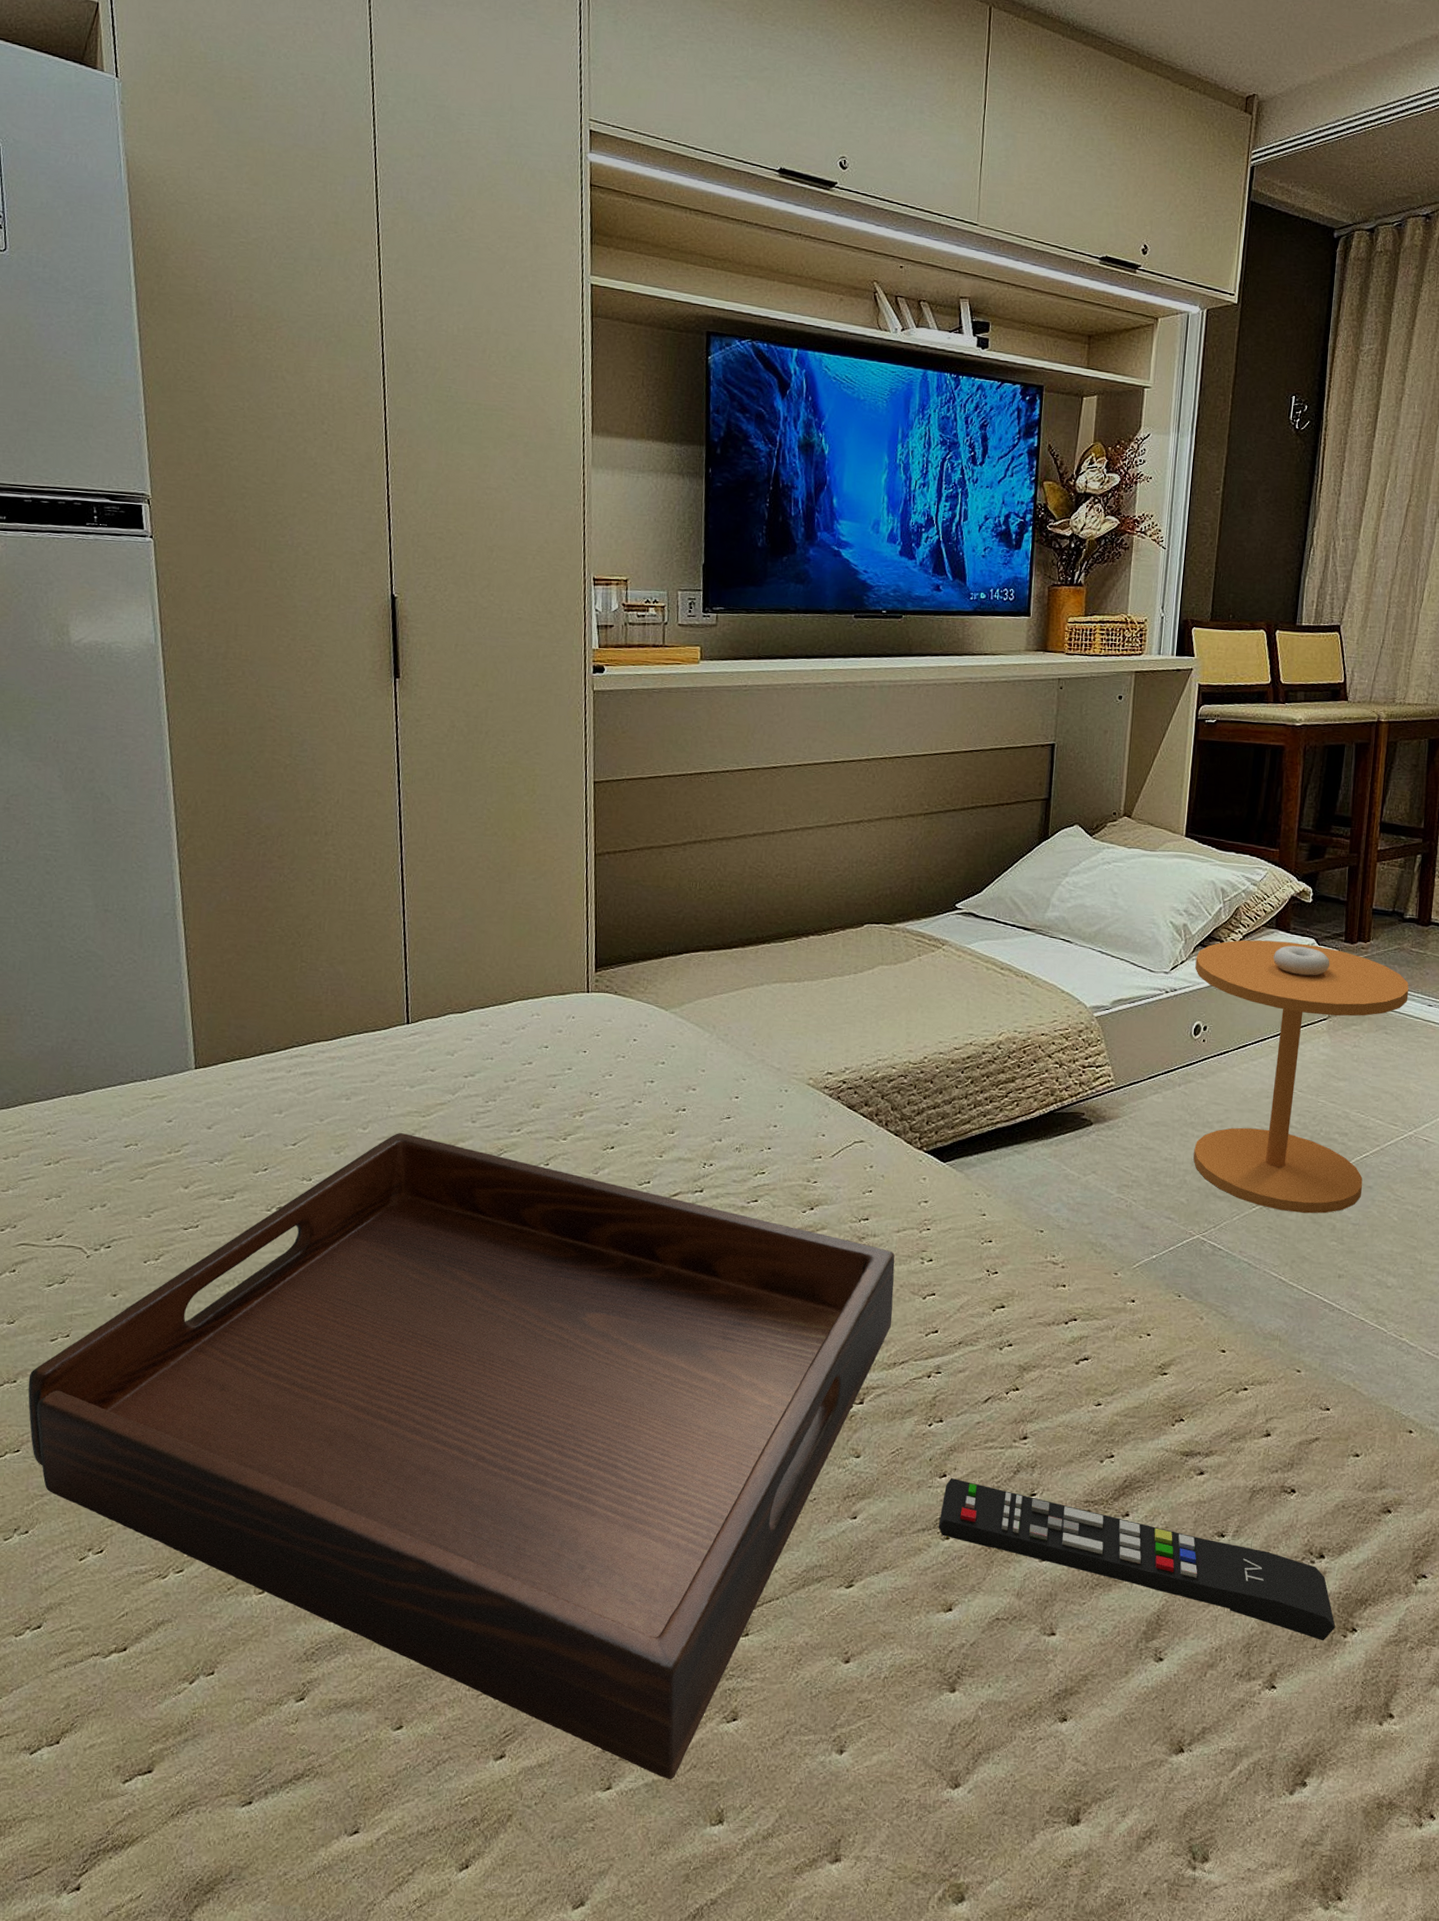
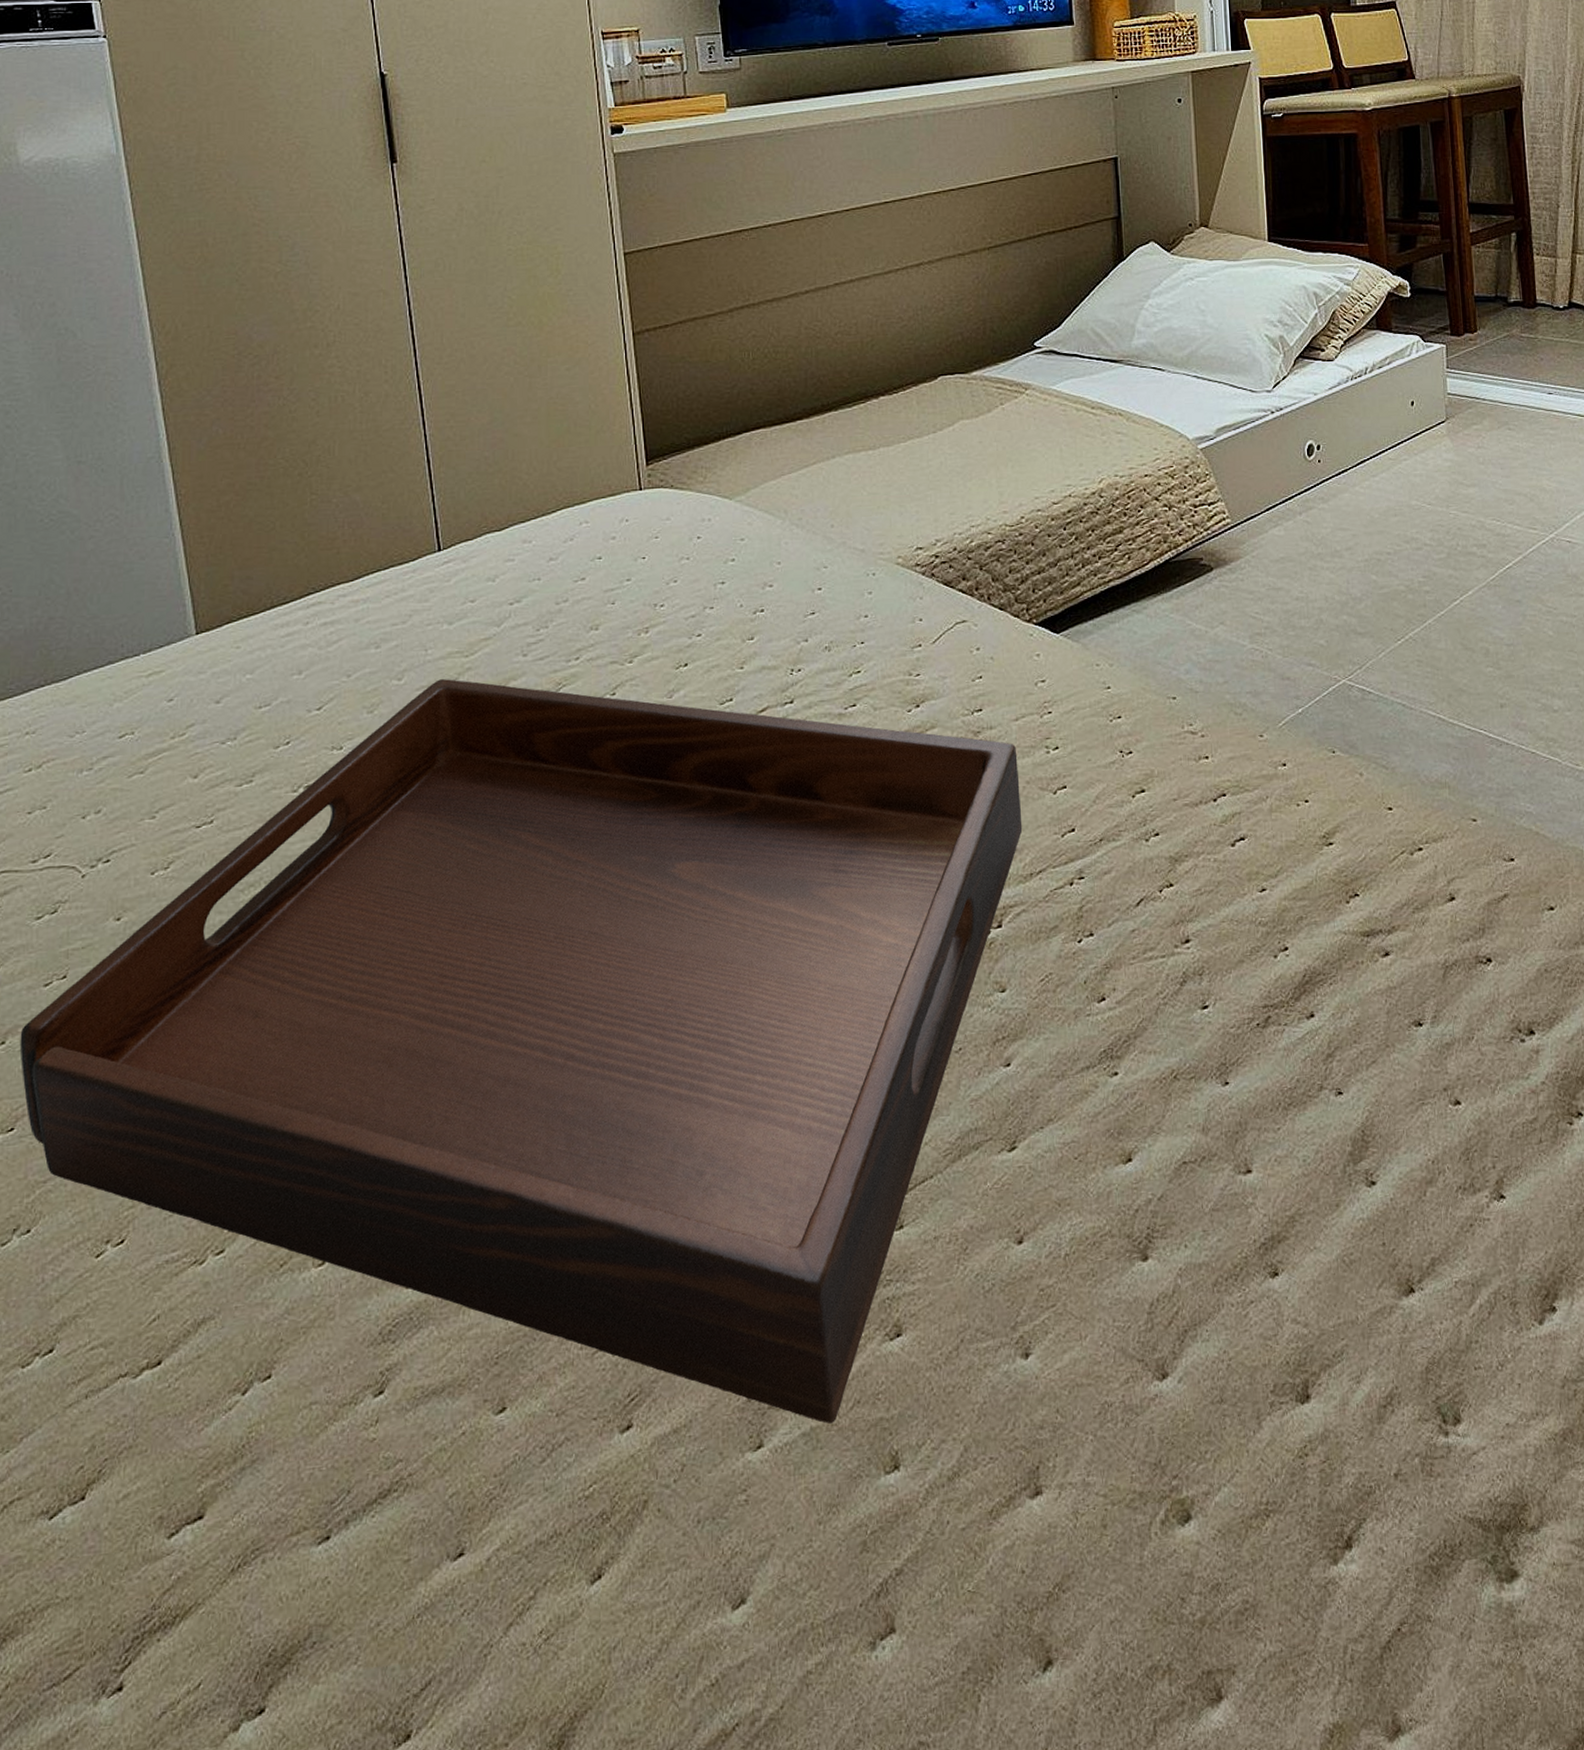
remote control: present [938,1478,1336,1640] -> none [1103,1001,1559,1132]
side table: present [1193,940,1409,1214] -> none [1298,342,1526,640]

